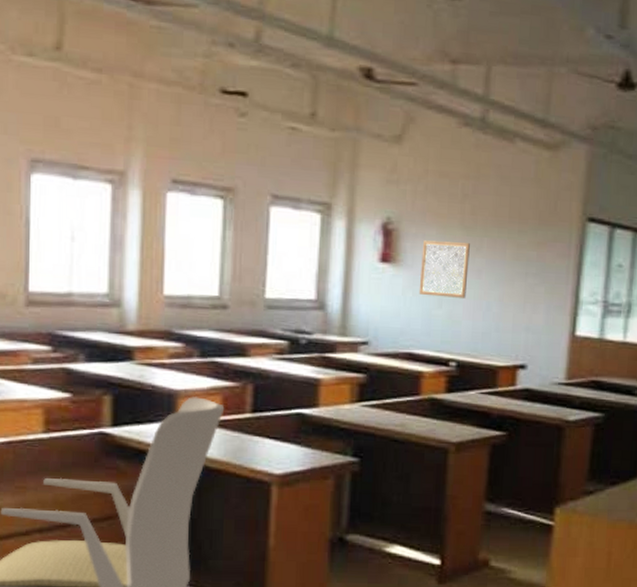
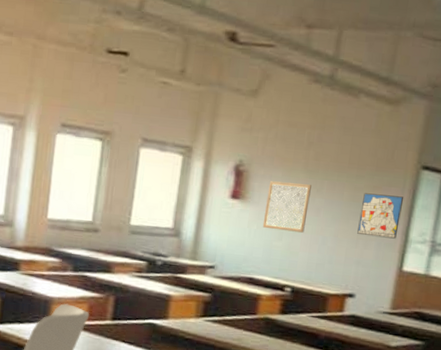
wall art: none [524,250,570,301] -> present [357,193,403,239]

